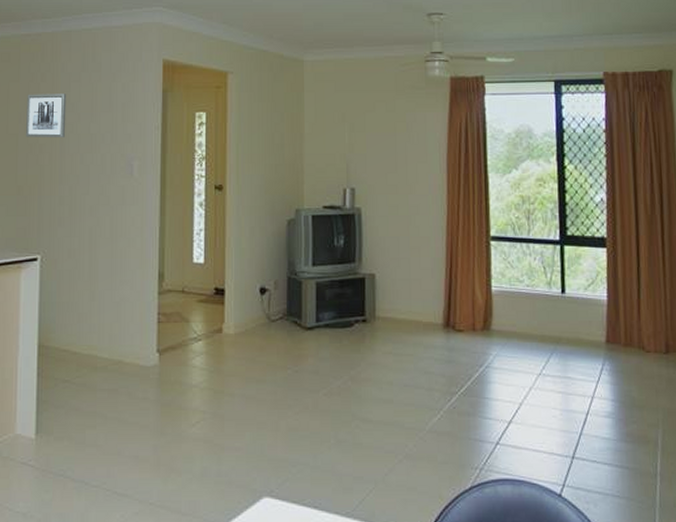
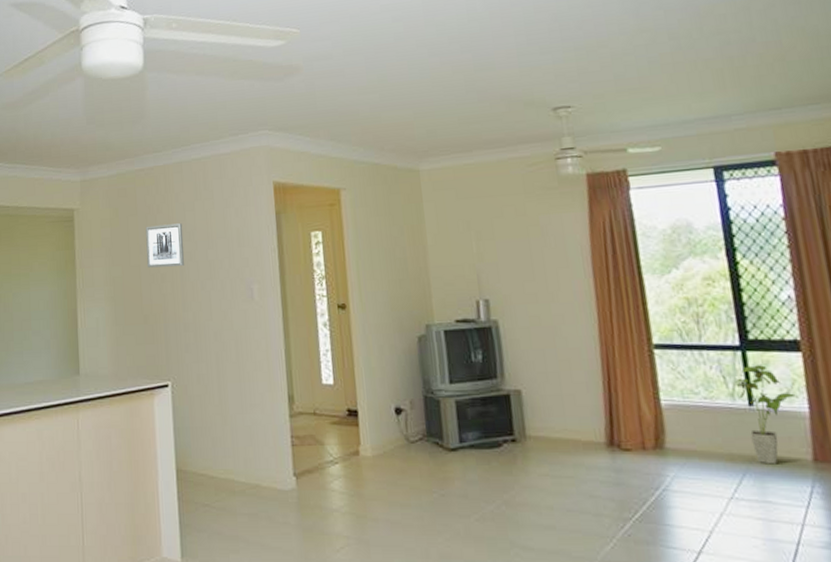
house plant: none [551,258,601,345] -> present [734,365,800,465]

